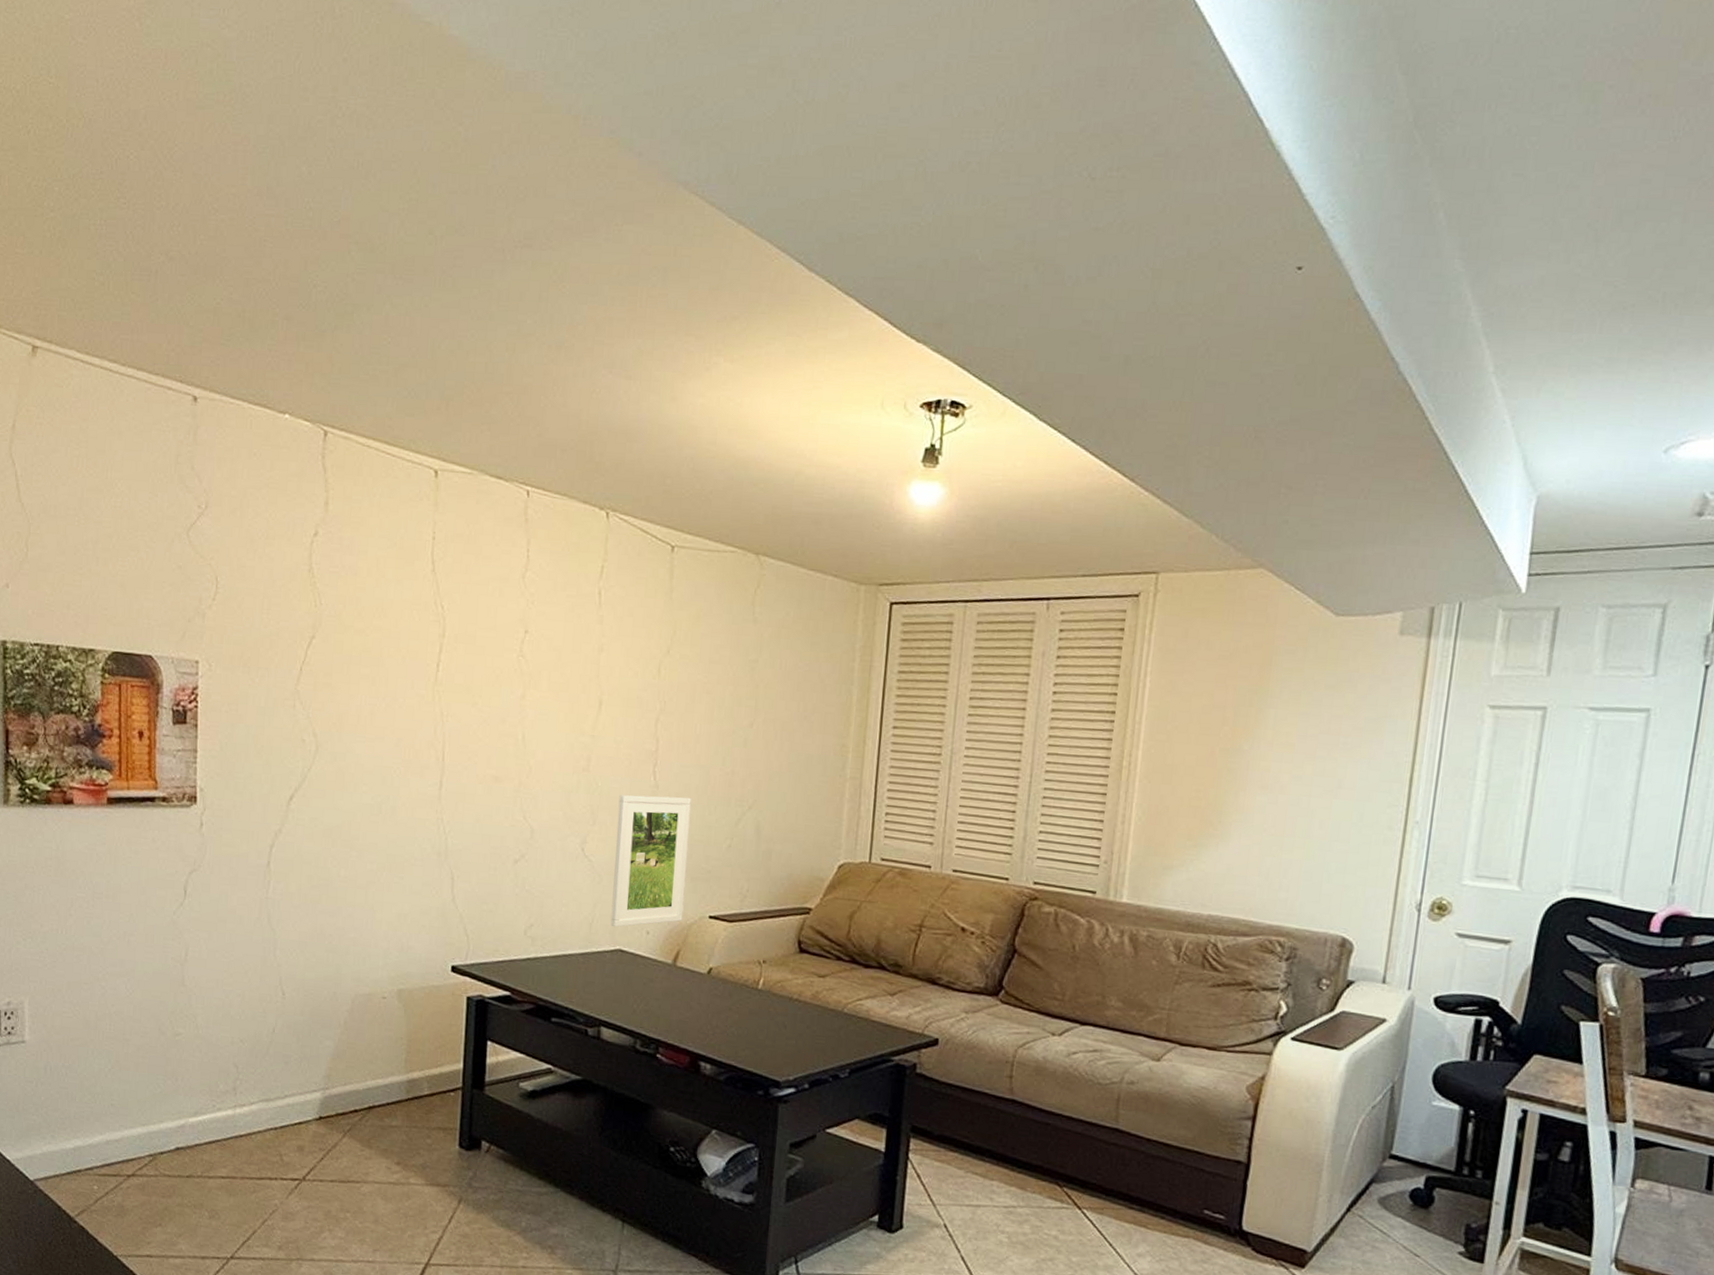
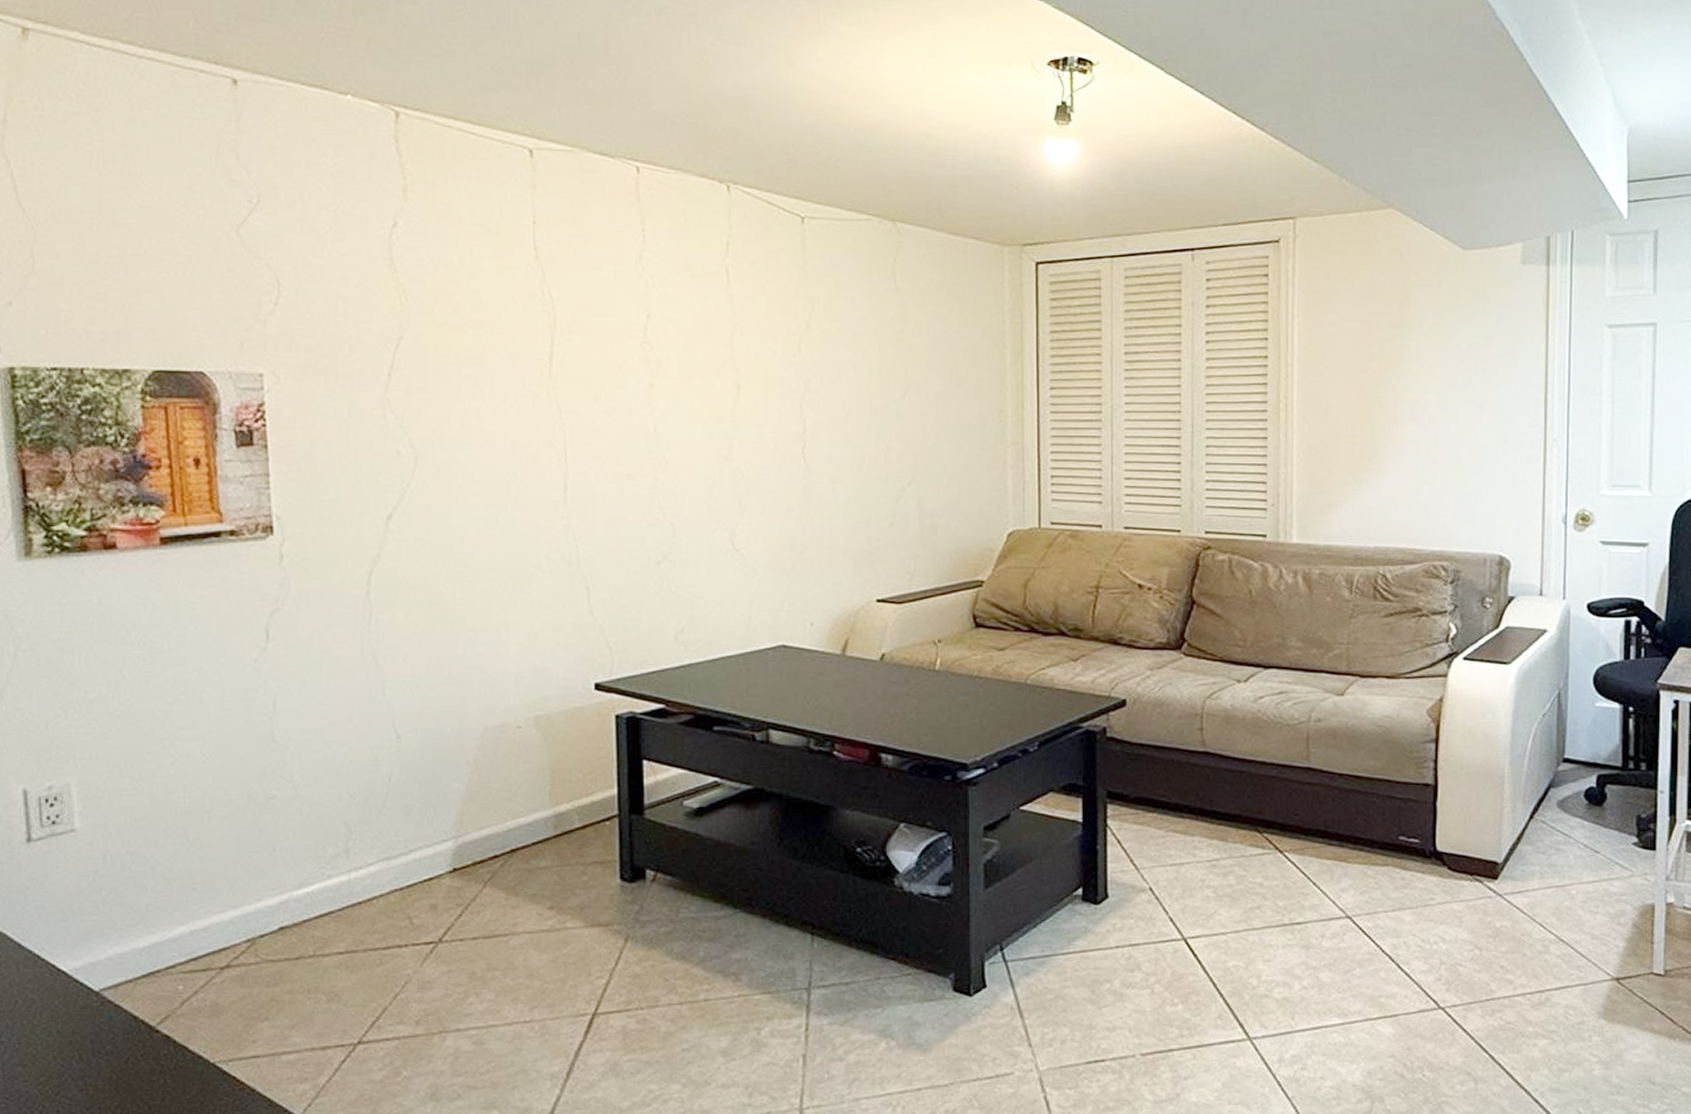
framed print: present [610,795,691,928] -> none [768,478,848,623]

